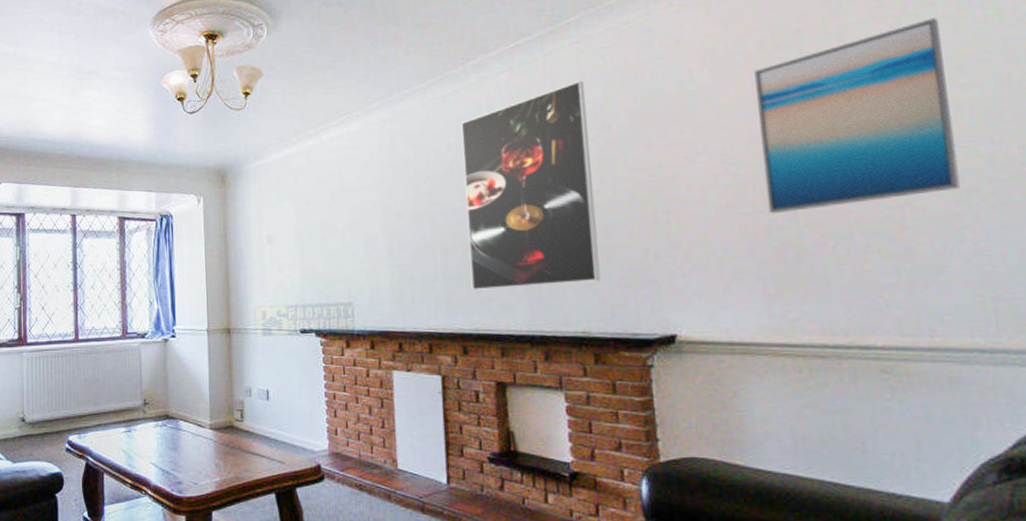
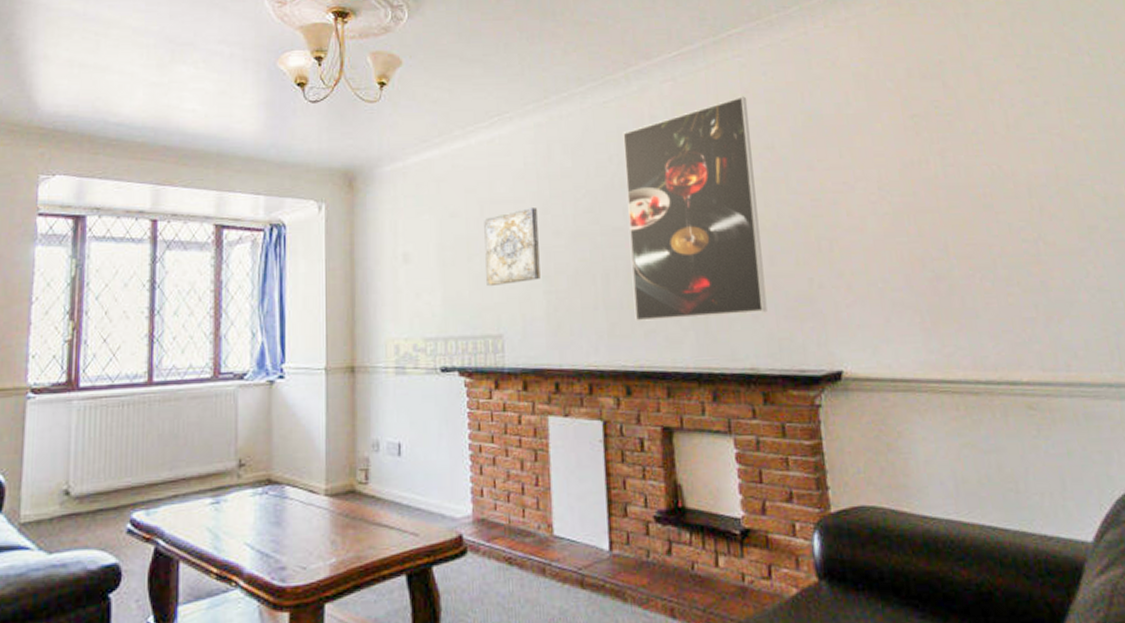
wall art: none [335,193,385,262] -> present [484,208,541,287]
wall art: present [754,18,960,214] -> none [904,60,1082,245]

